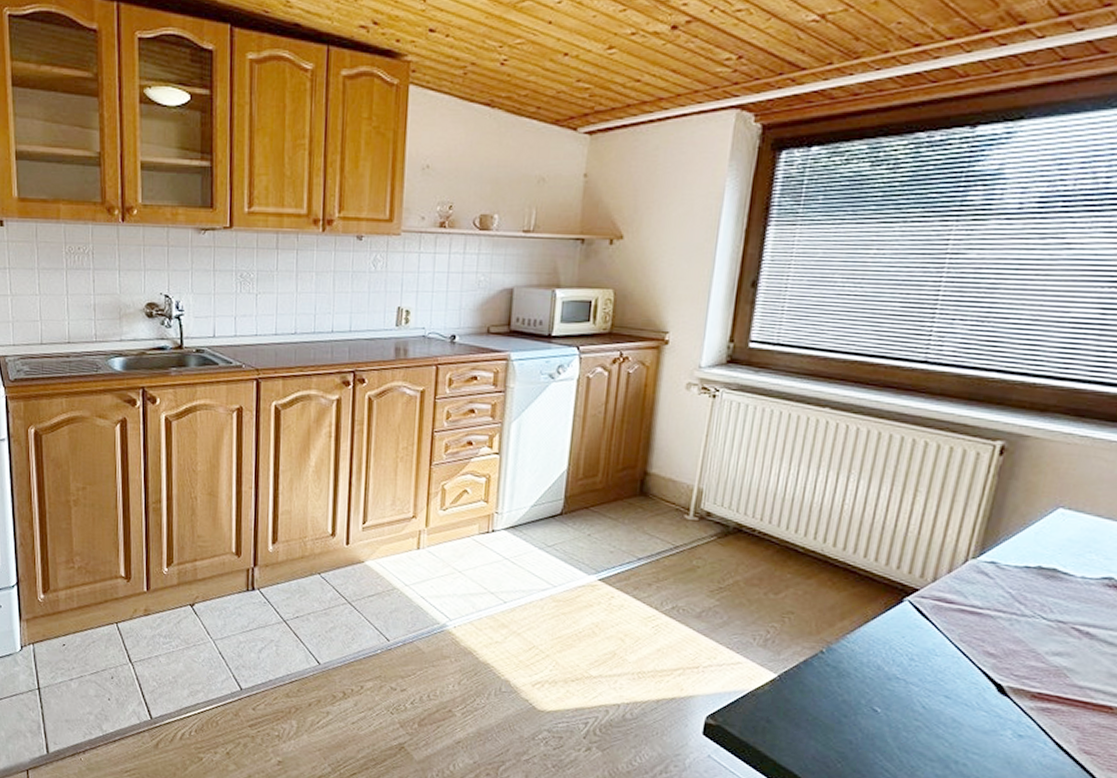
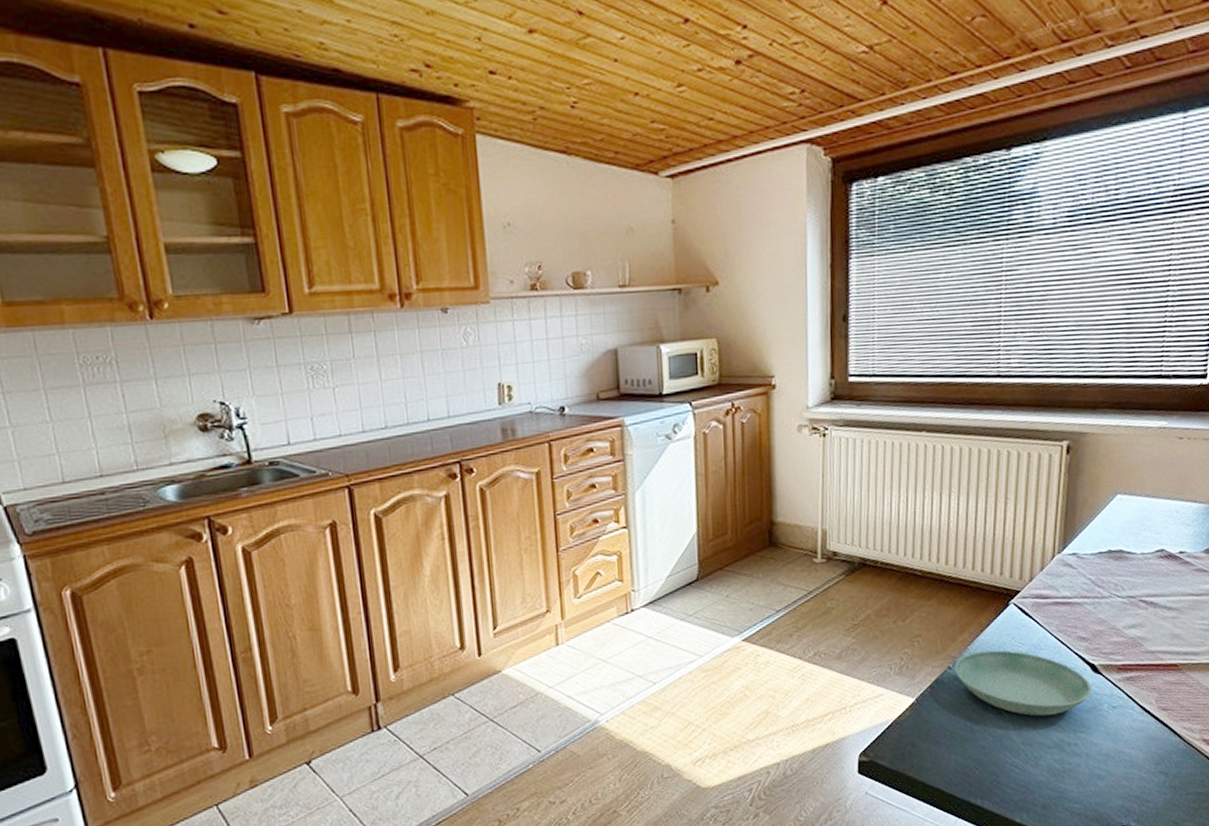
saucer: none [827,642,995,728] -> present [955,650,1092,716]

